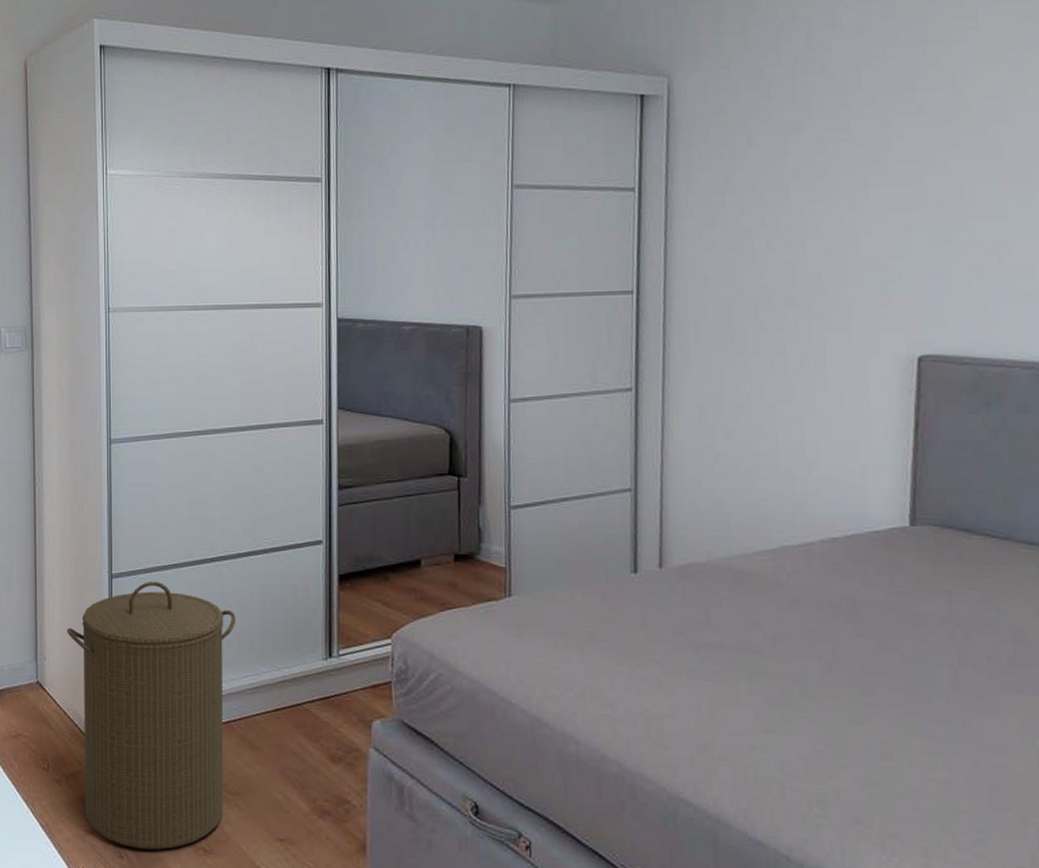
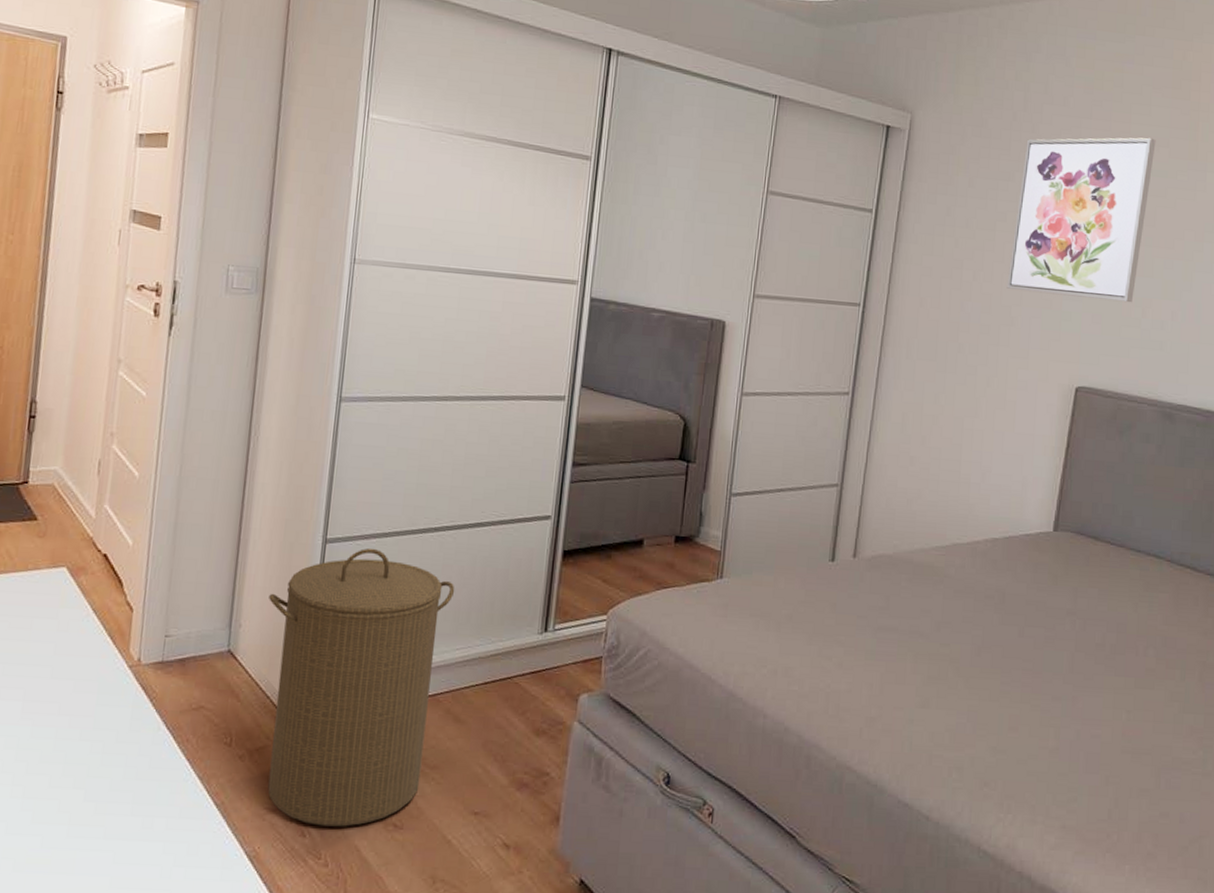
wall art: none [811,54,990,254] -> present [1006,137,1156,303]

